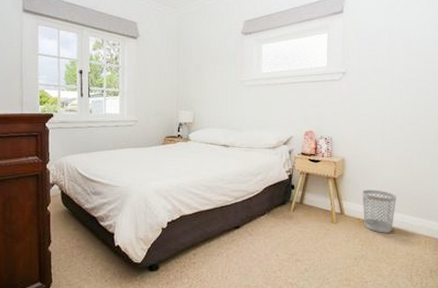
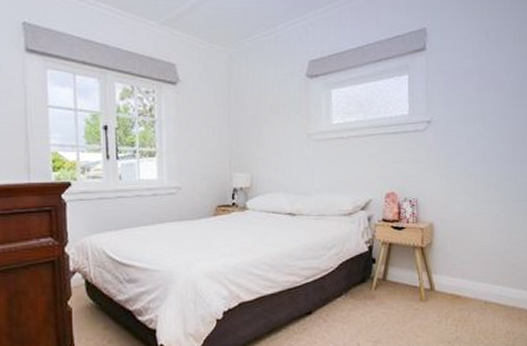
wastebasket: present [362,190,397,233] -> none [454,259,494,310]

